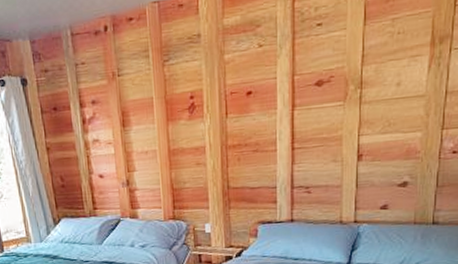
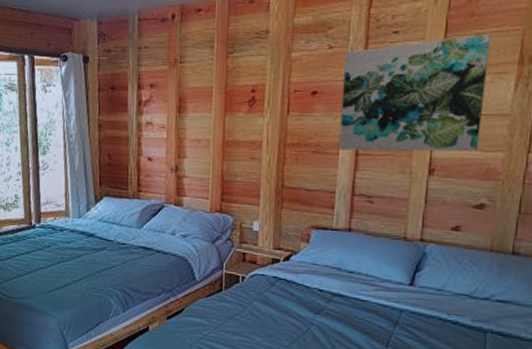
wall art: none [275,18,405,147] -> present [338,34,491,152]

